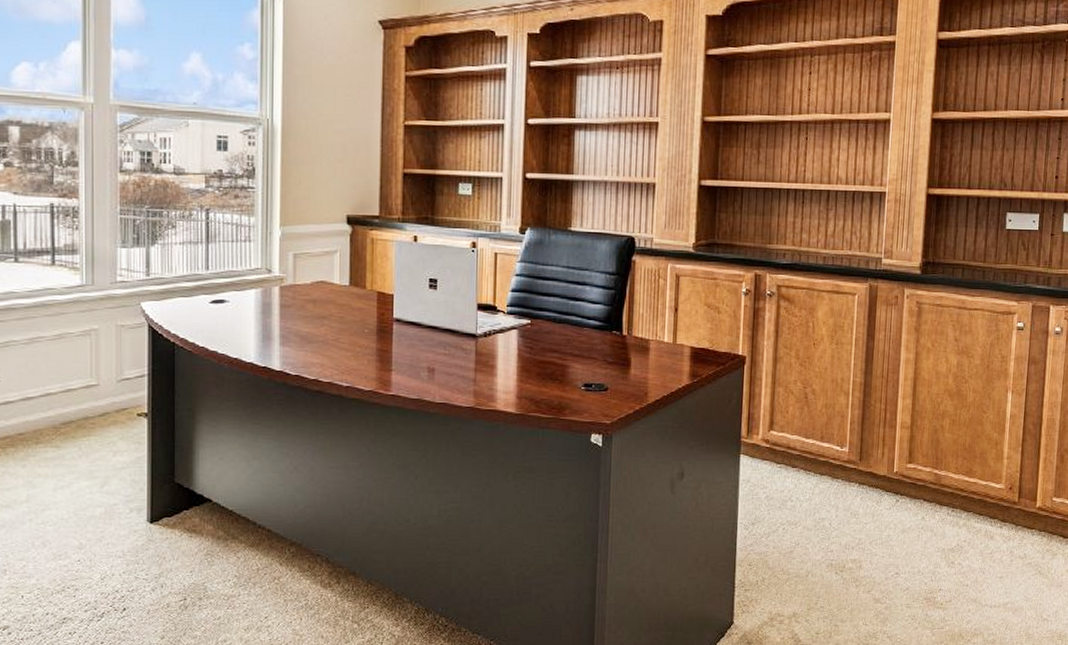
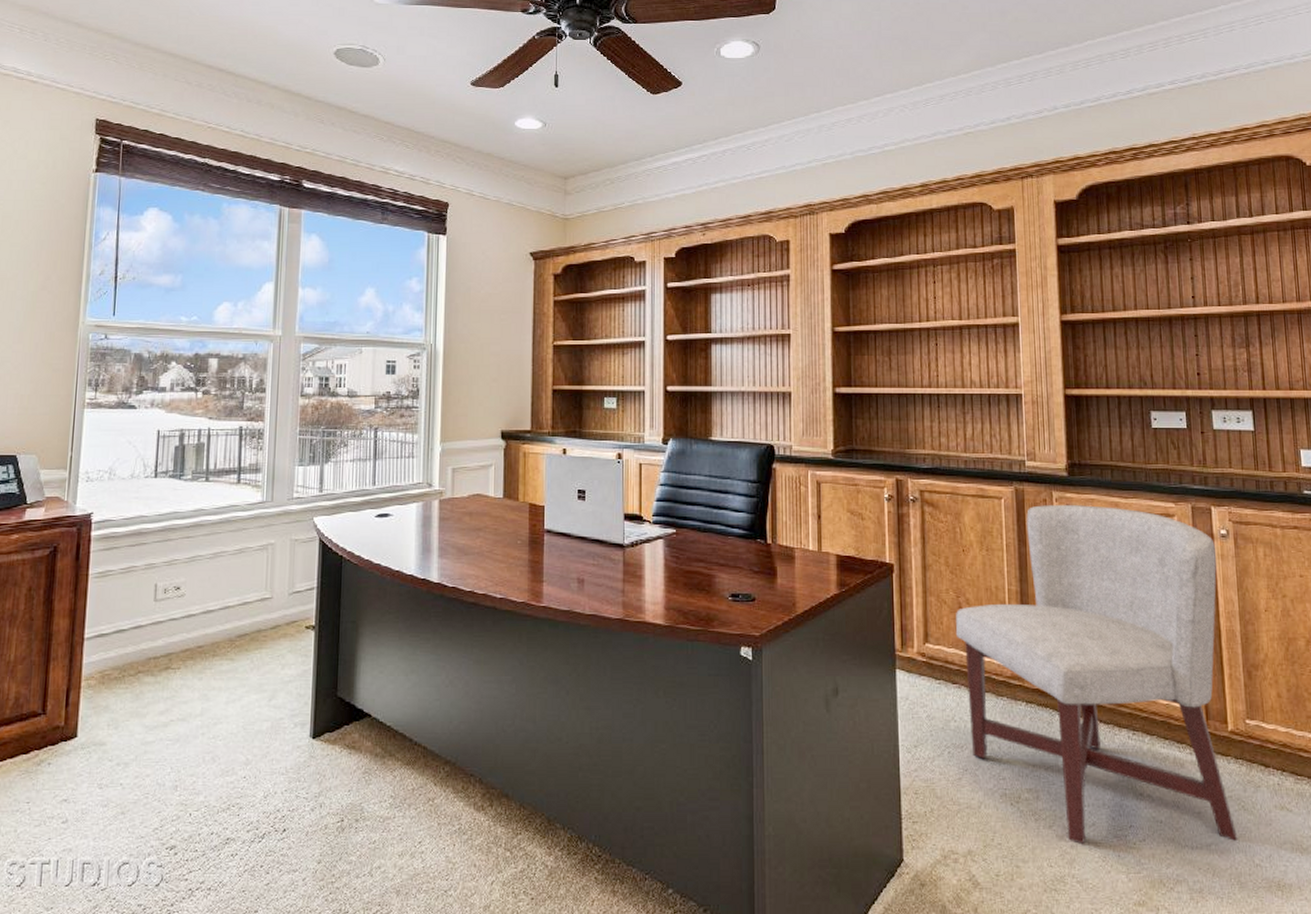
chair: none [799,302,1049,605] -> present [955,505,1237,844]

